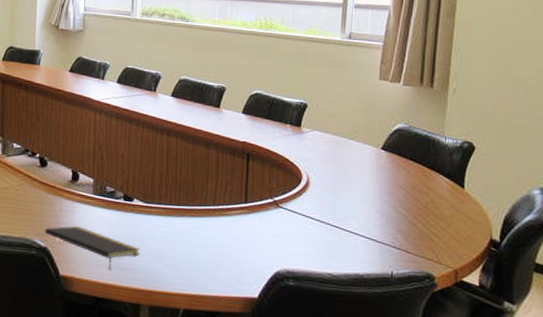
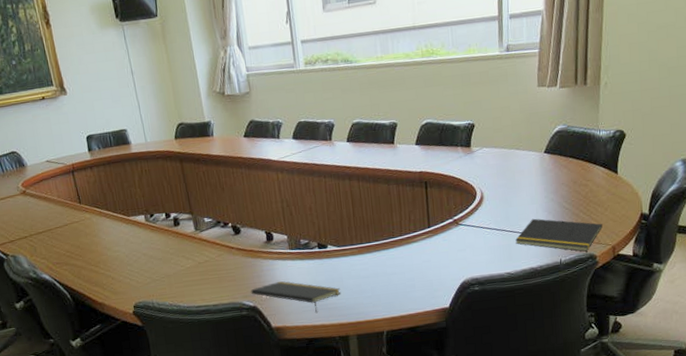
notepad: none [341,218,444,269] -> present [515,218,603,252]

